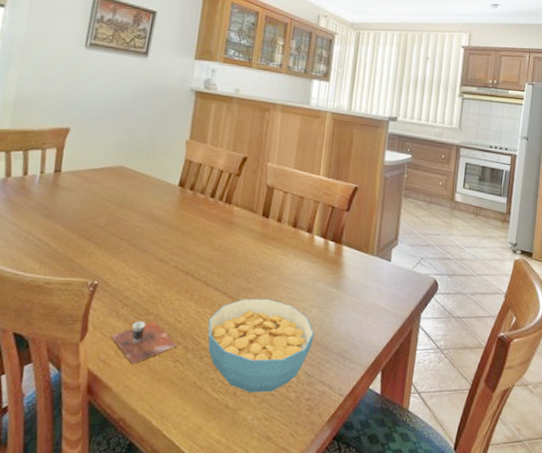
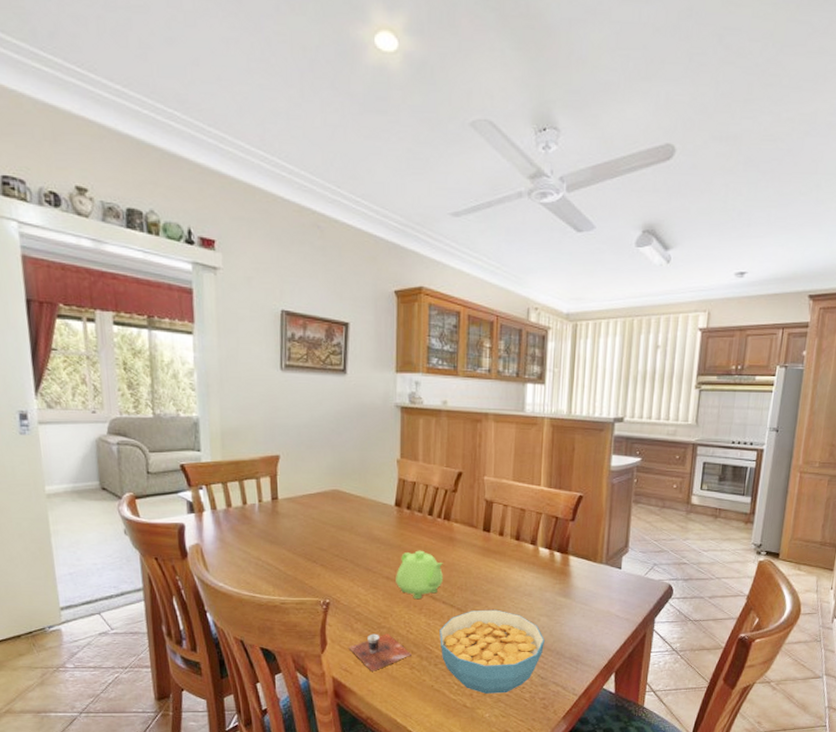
teapot: none [170,232,220,285] -> present [396,550,443,600]

